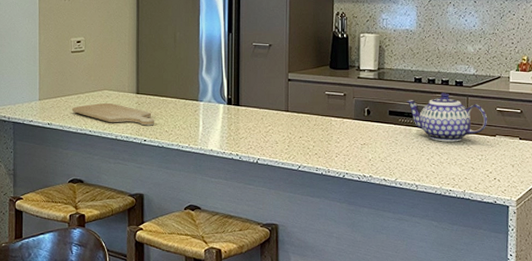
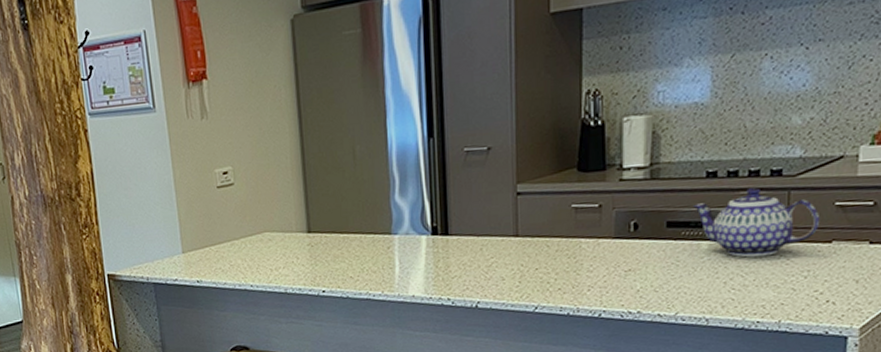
chopping board: present [72,102,154,126] -> none [225,247,334,273]

